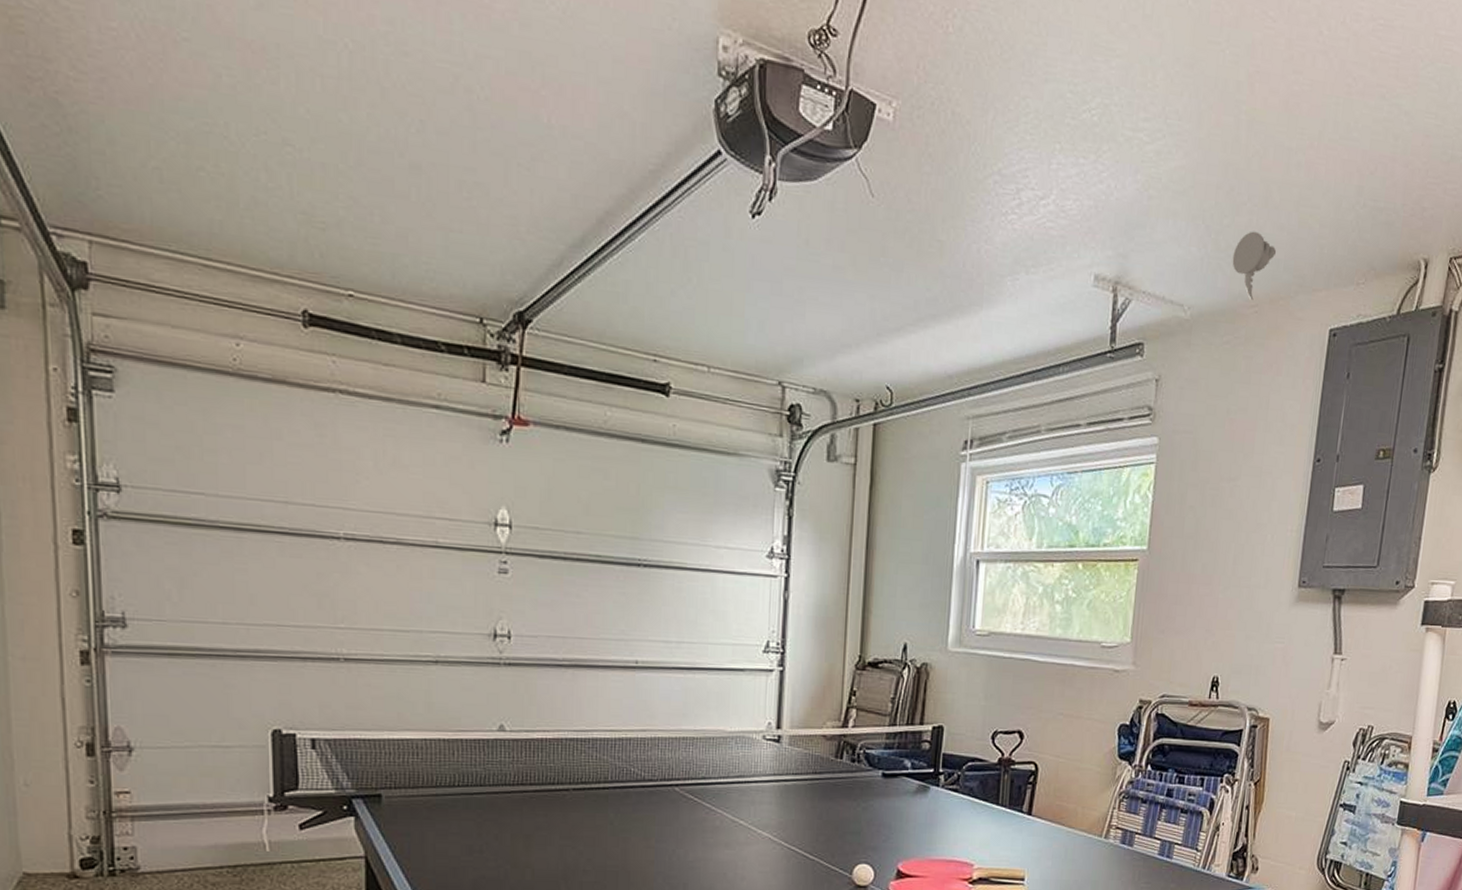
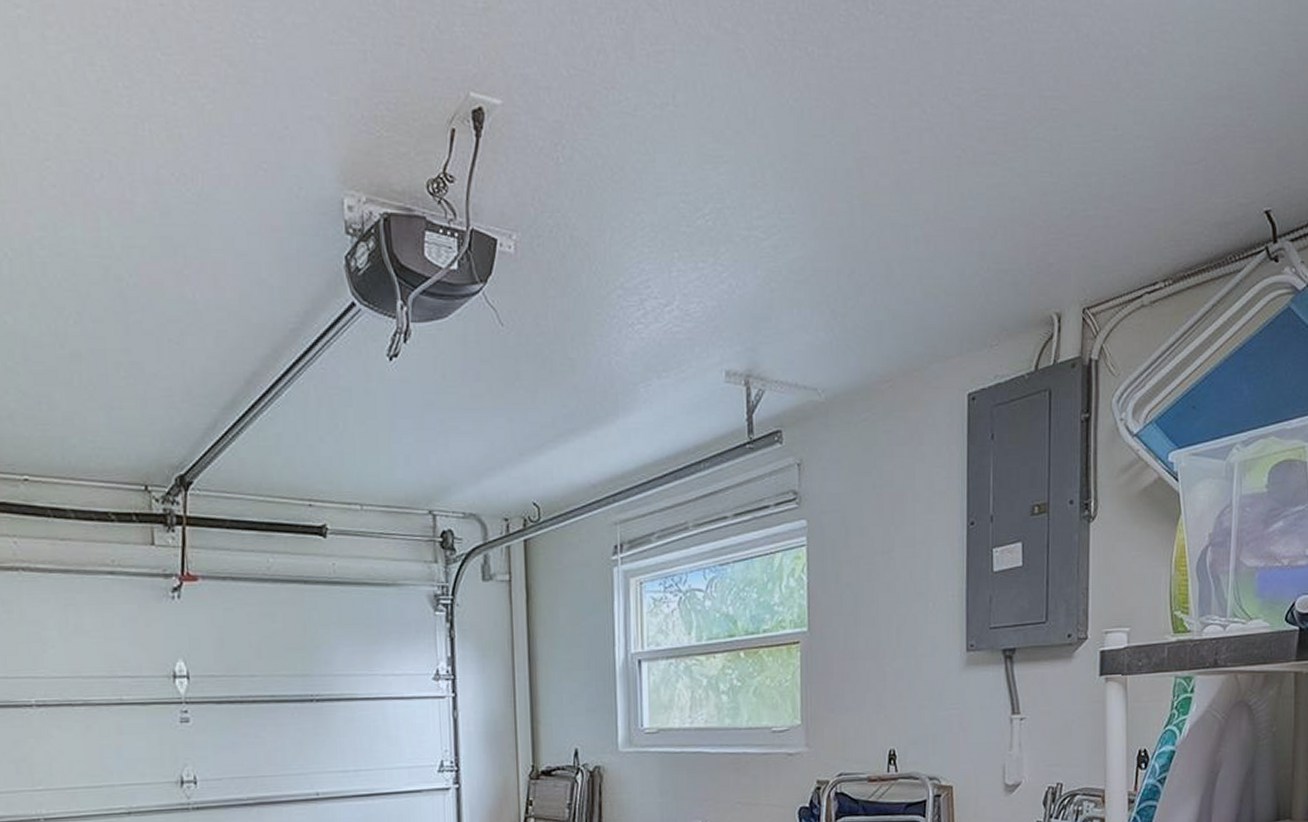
ceiling light: present [1232,231,1277,300] -> none [861,309,905,375]

